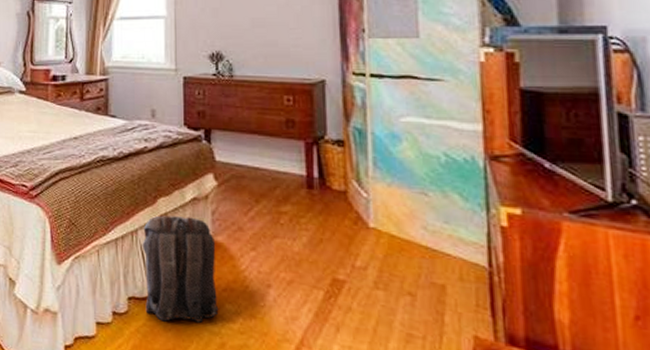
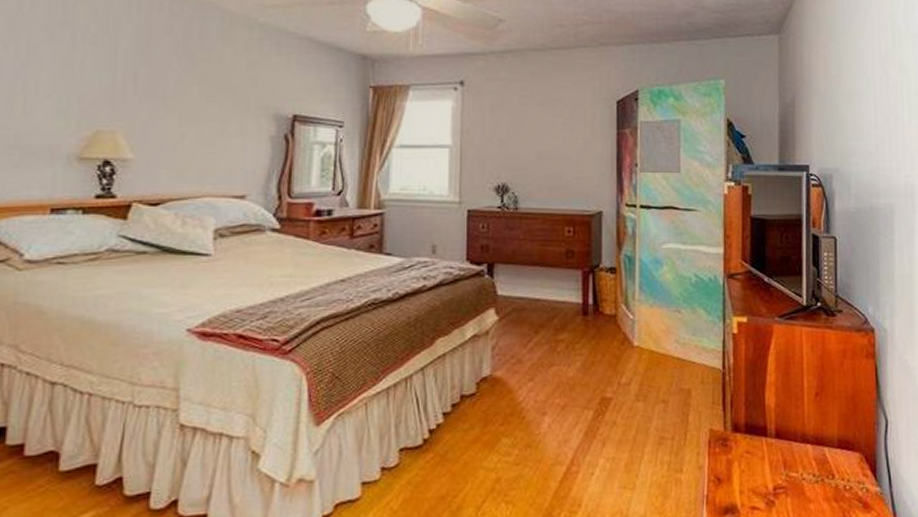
backpack: present [142,215,219,323] -> none [416,355,496,468]

